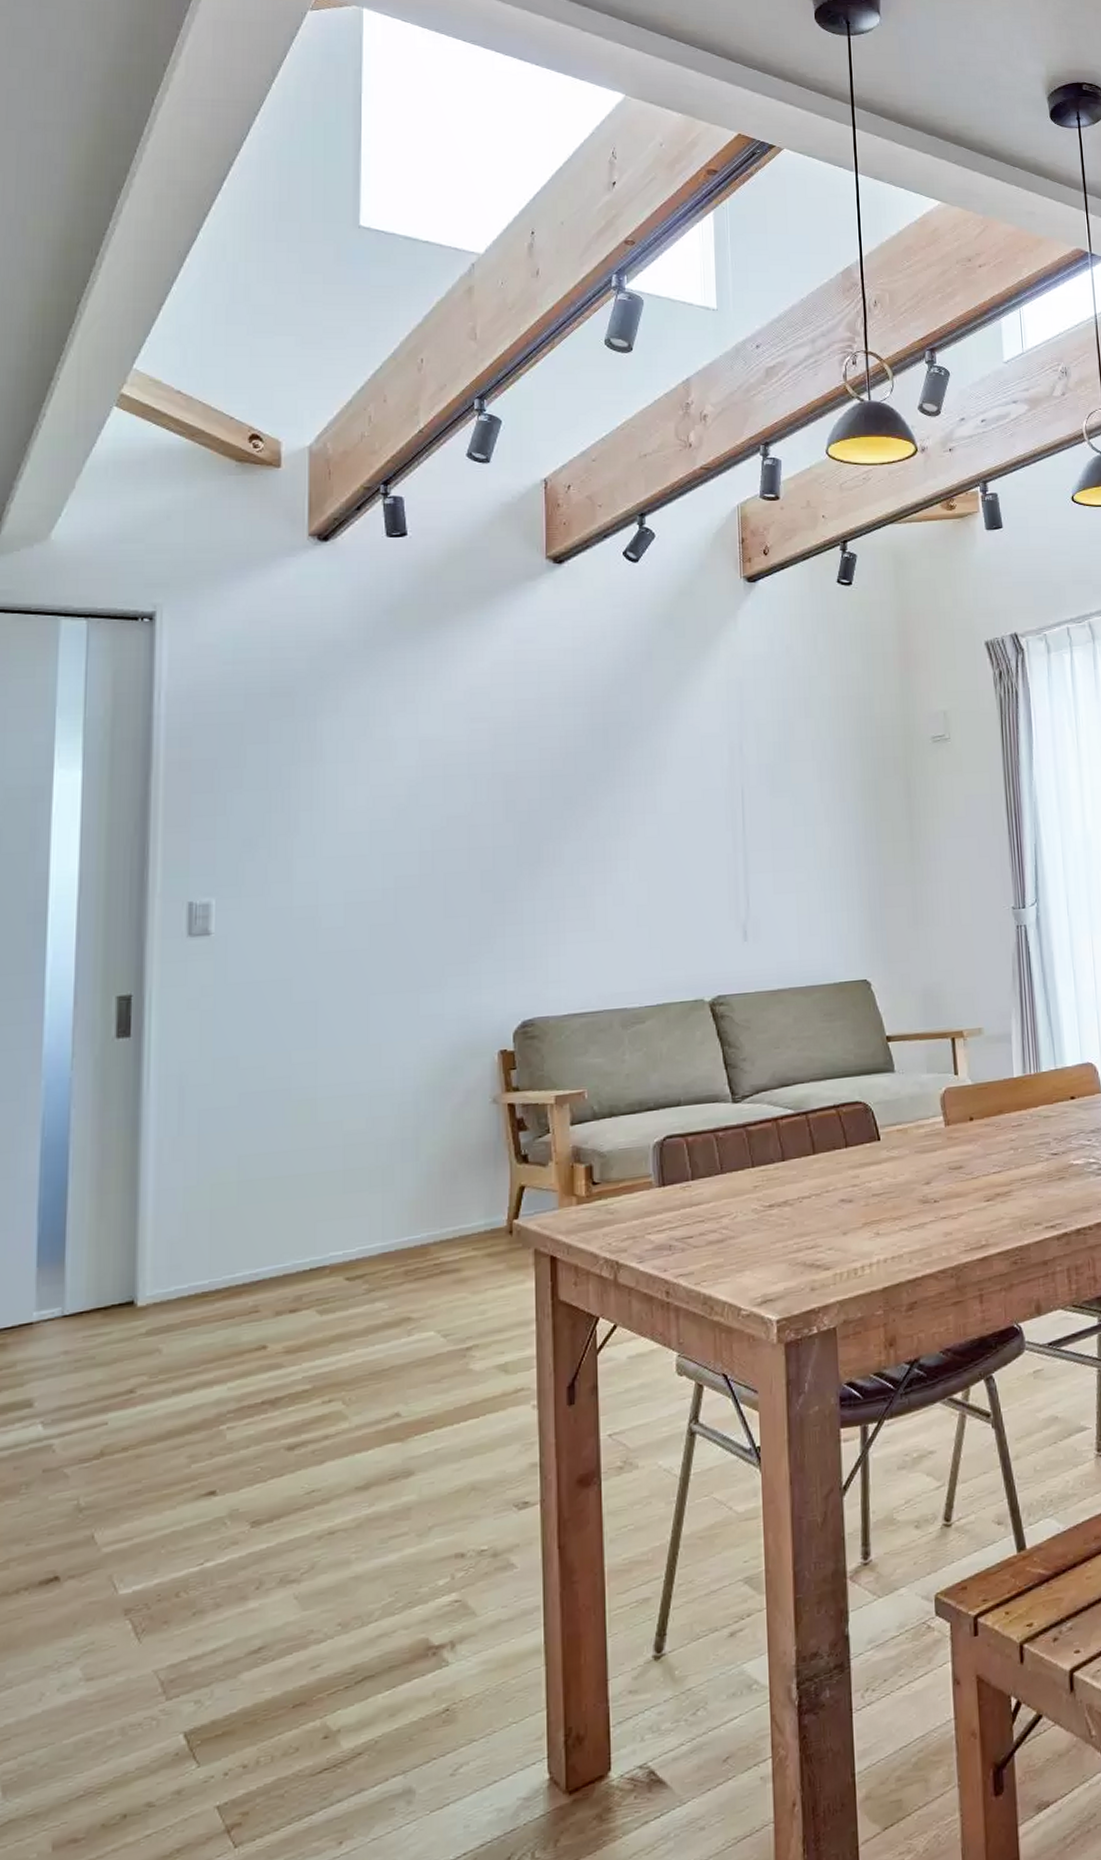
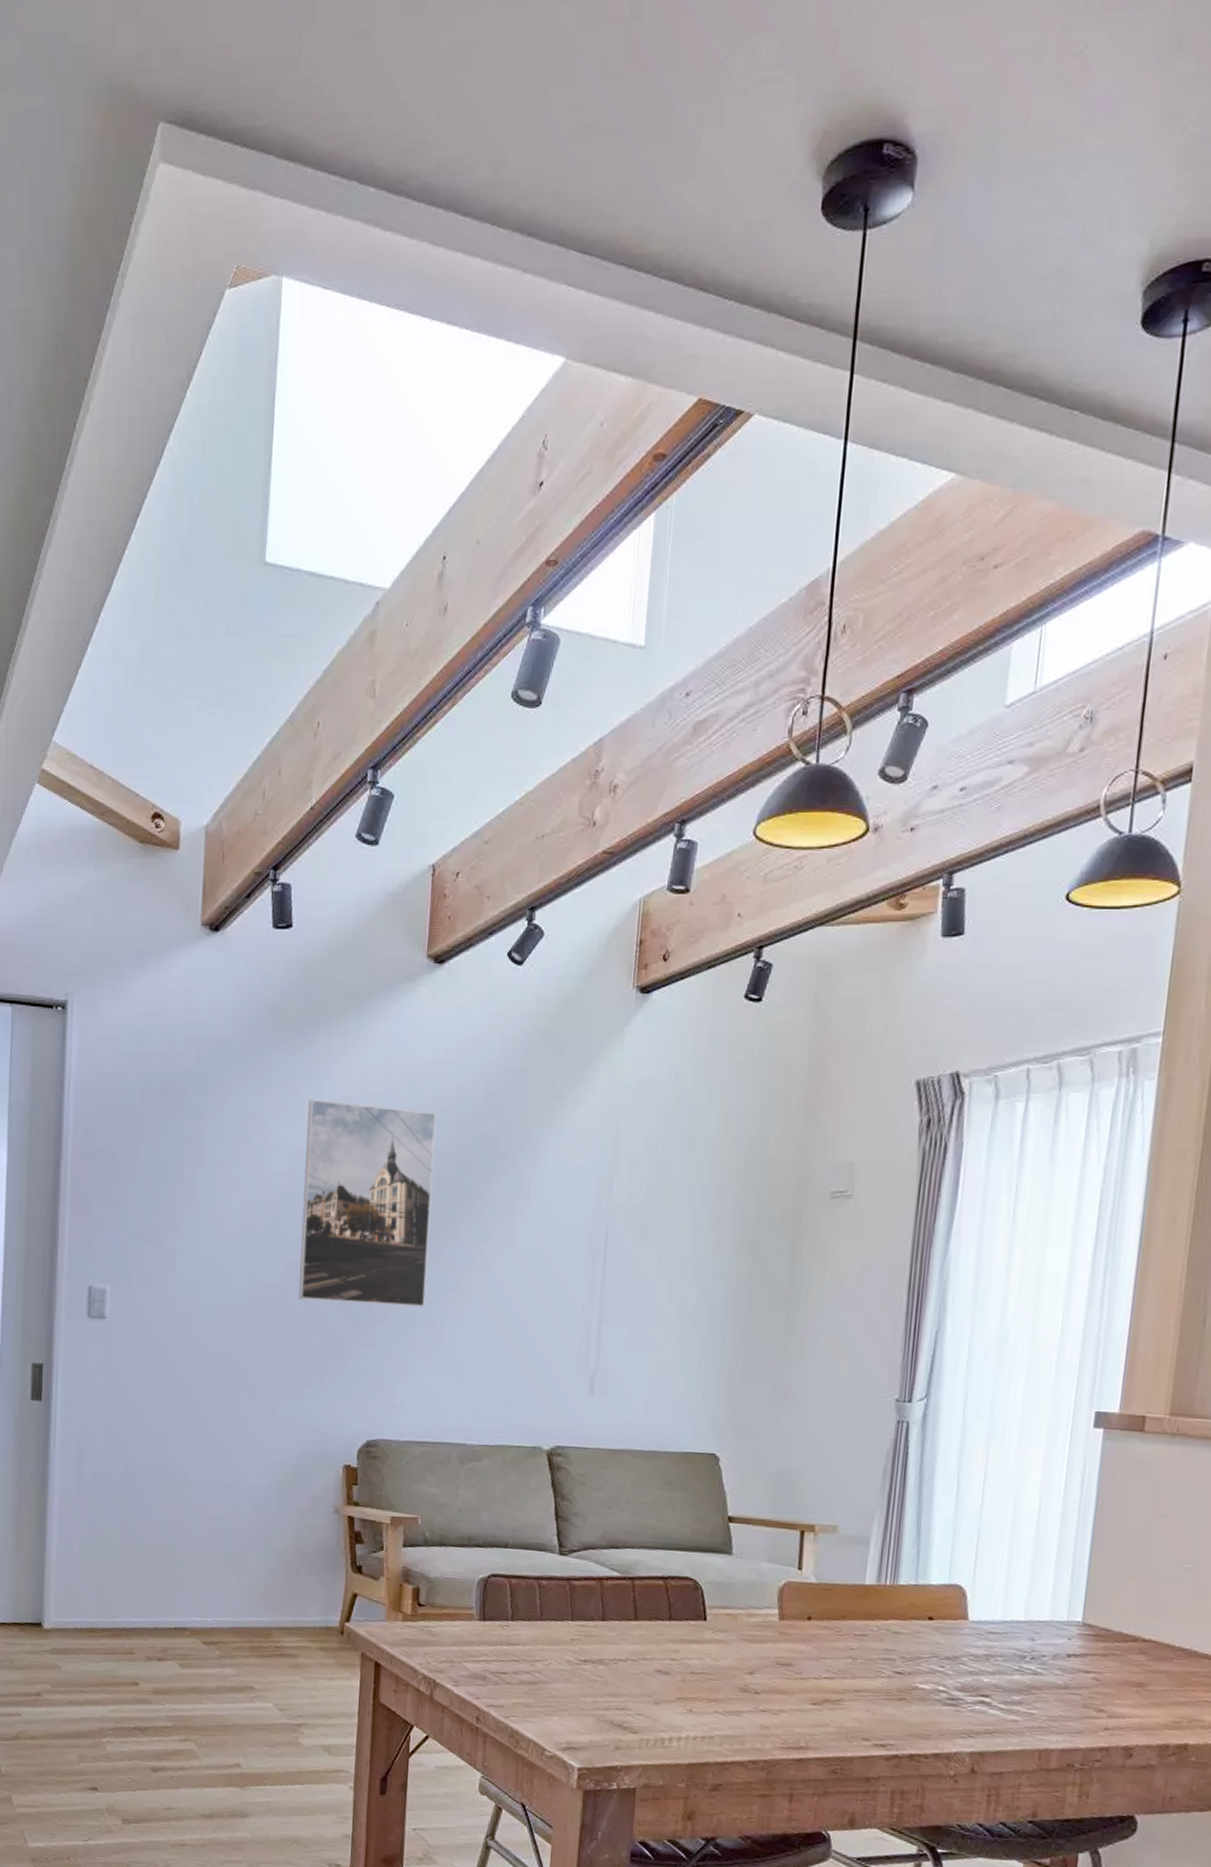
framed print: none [435,692,572,887] -> present [298,1100,437,1307]

